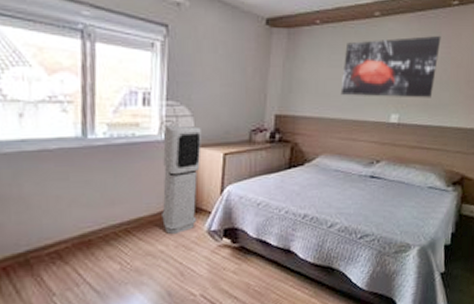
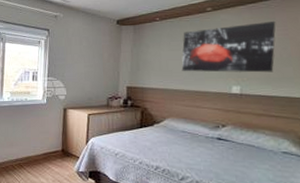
air purifier: present [162,125,201,235] -> none [44,93,72,172]

